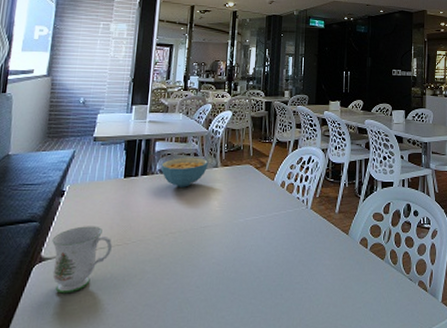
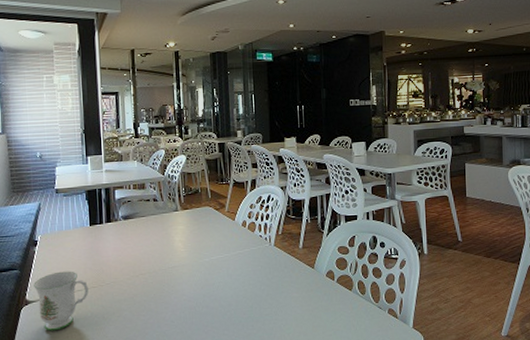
cereal bowl: present [161,158,208,187] -> none [123,203,168,232]

